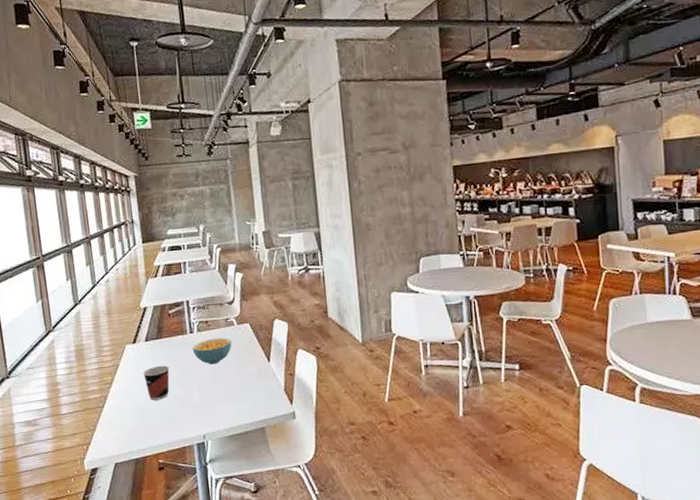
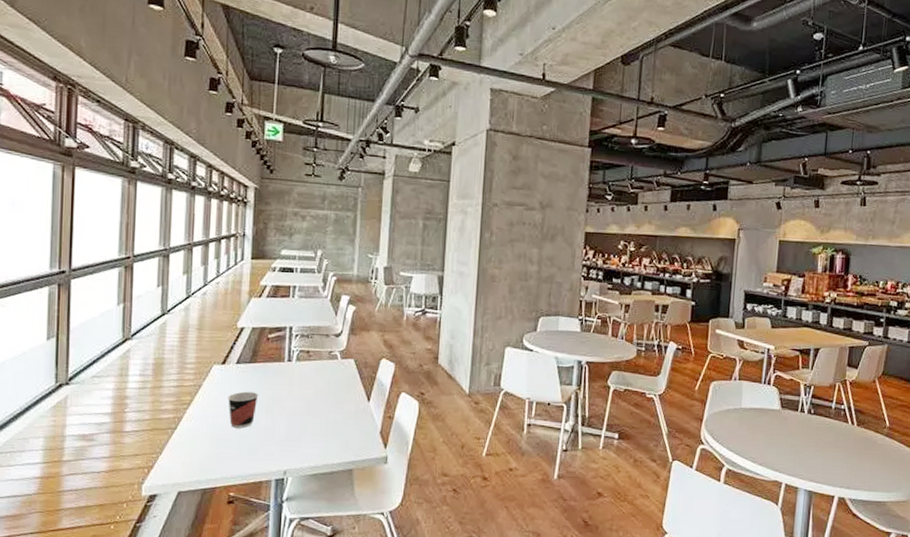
cereal bowl: present [192,337,232,365] -> none [287,369,332,397]

